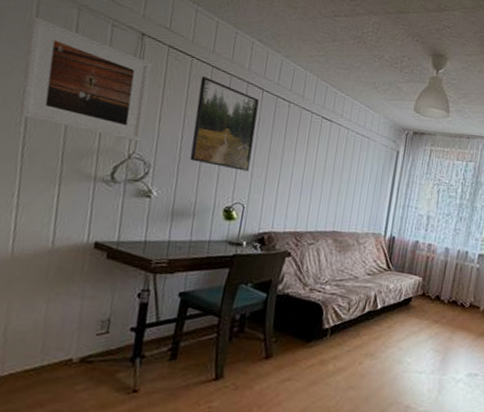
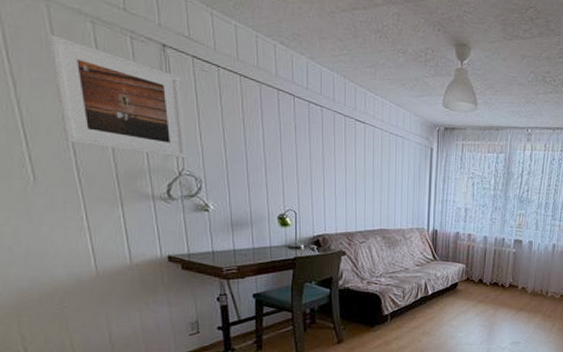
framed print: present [189,76,259,172] -> none [231,86,295,179]

